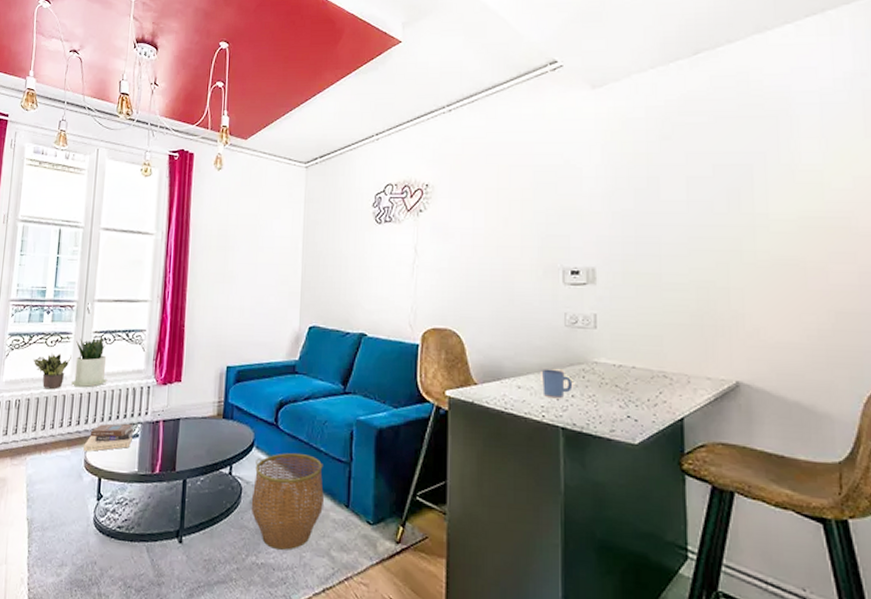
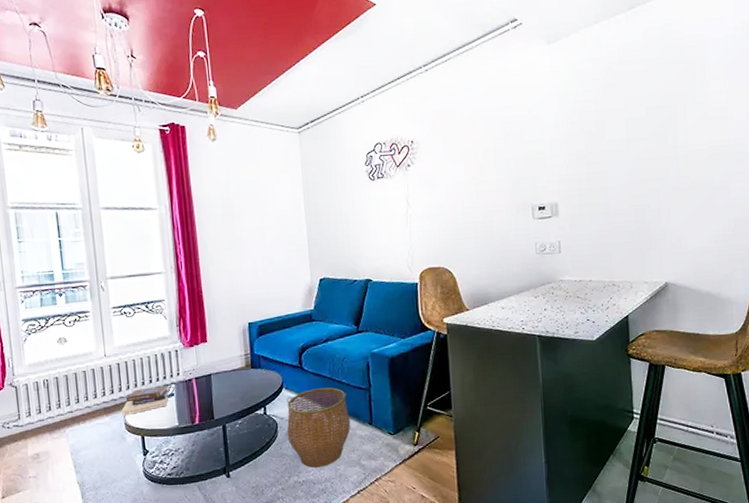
potted plant: present [33,352,72,390] -> none [53,331,94,367]
planter: present [70,337,108,388] -> none [95,312,135,360]
mug: present [542,369,573,399] -> none [520,290,545,314]

